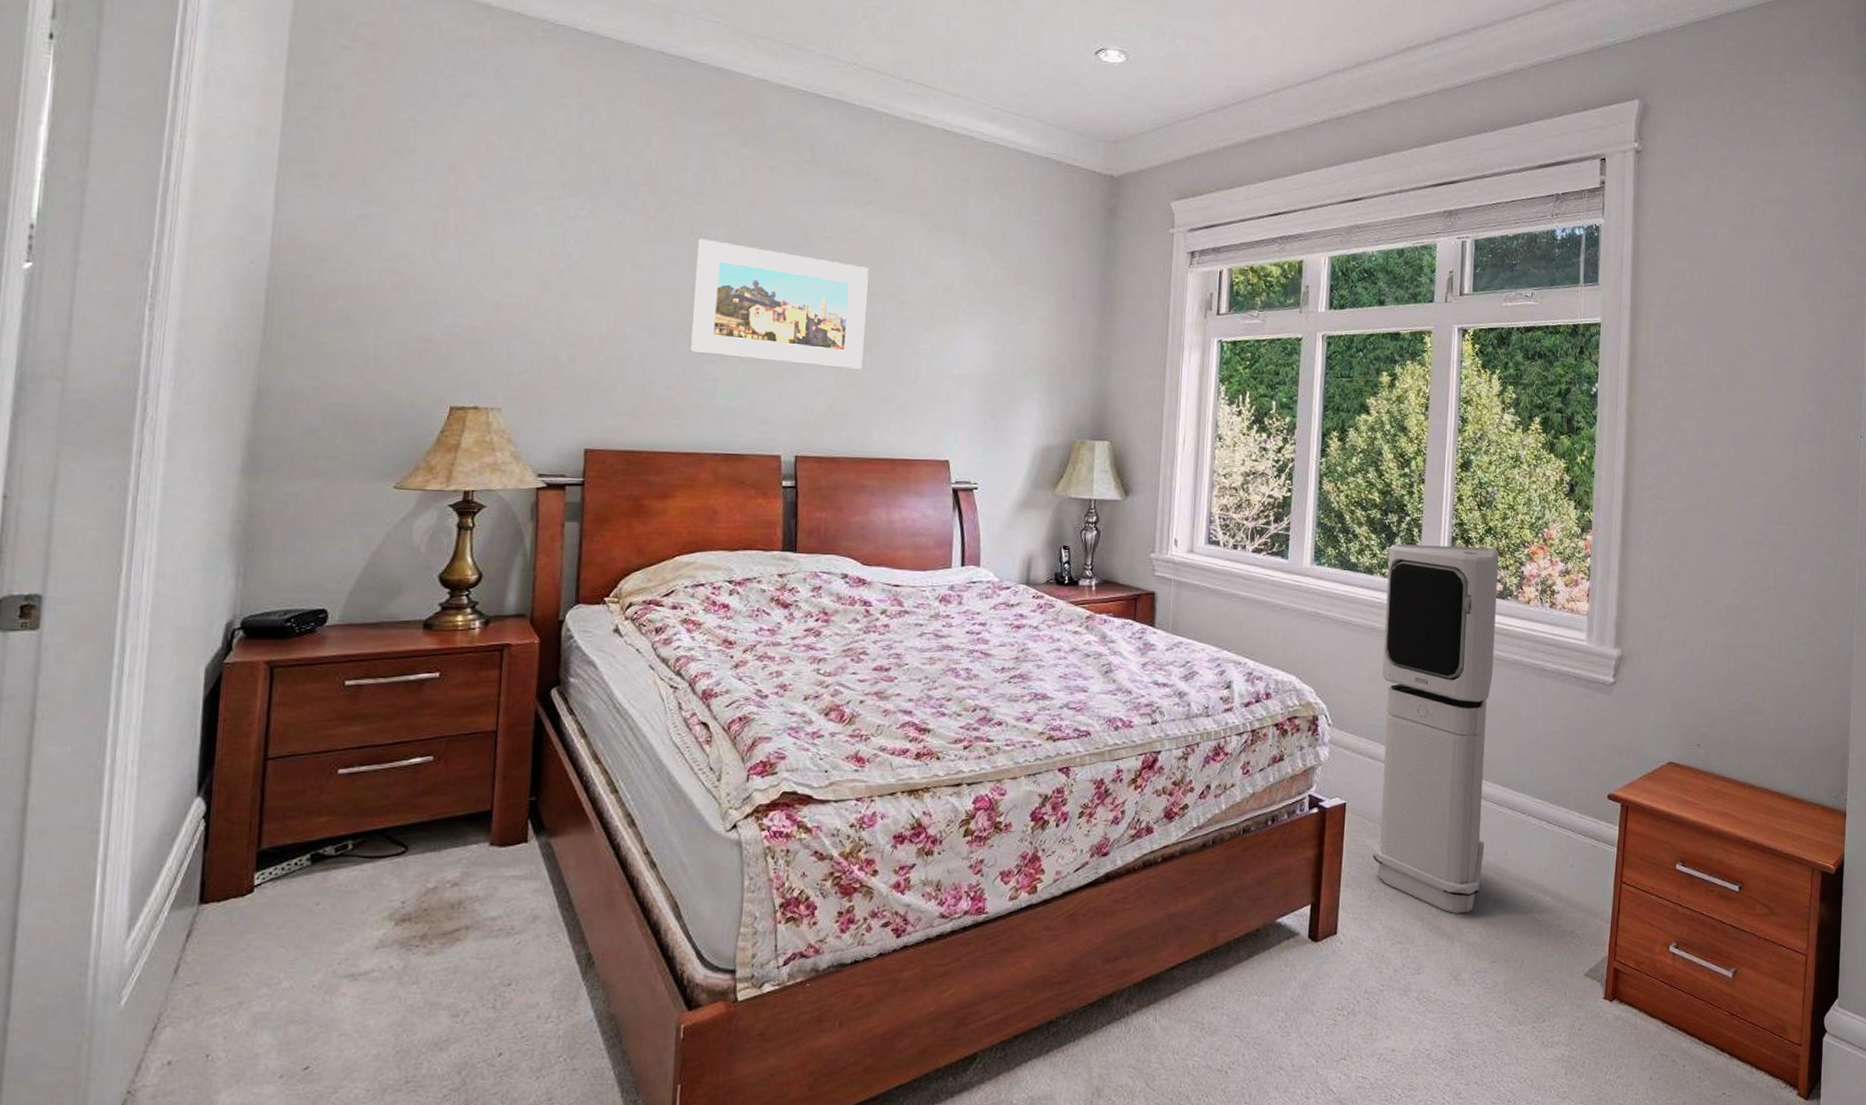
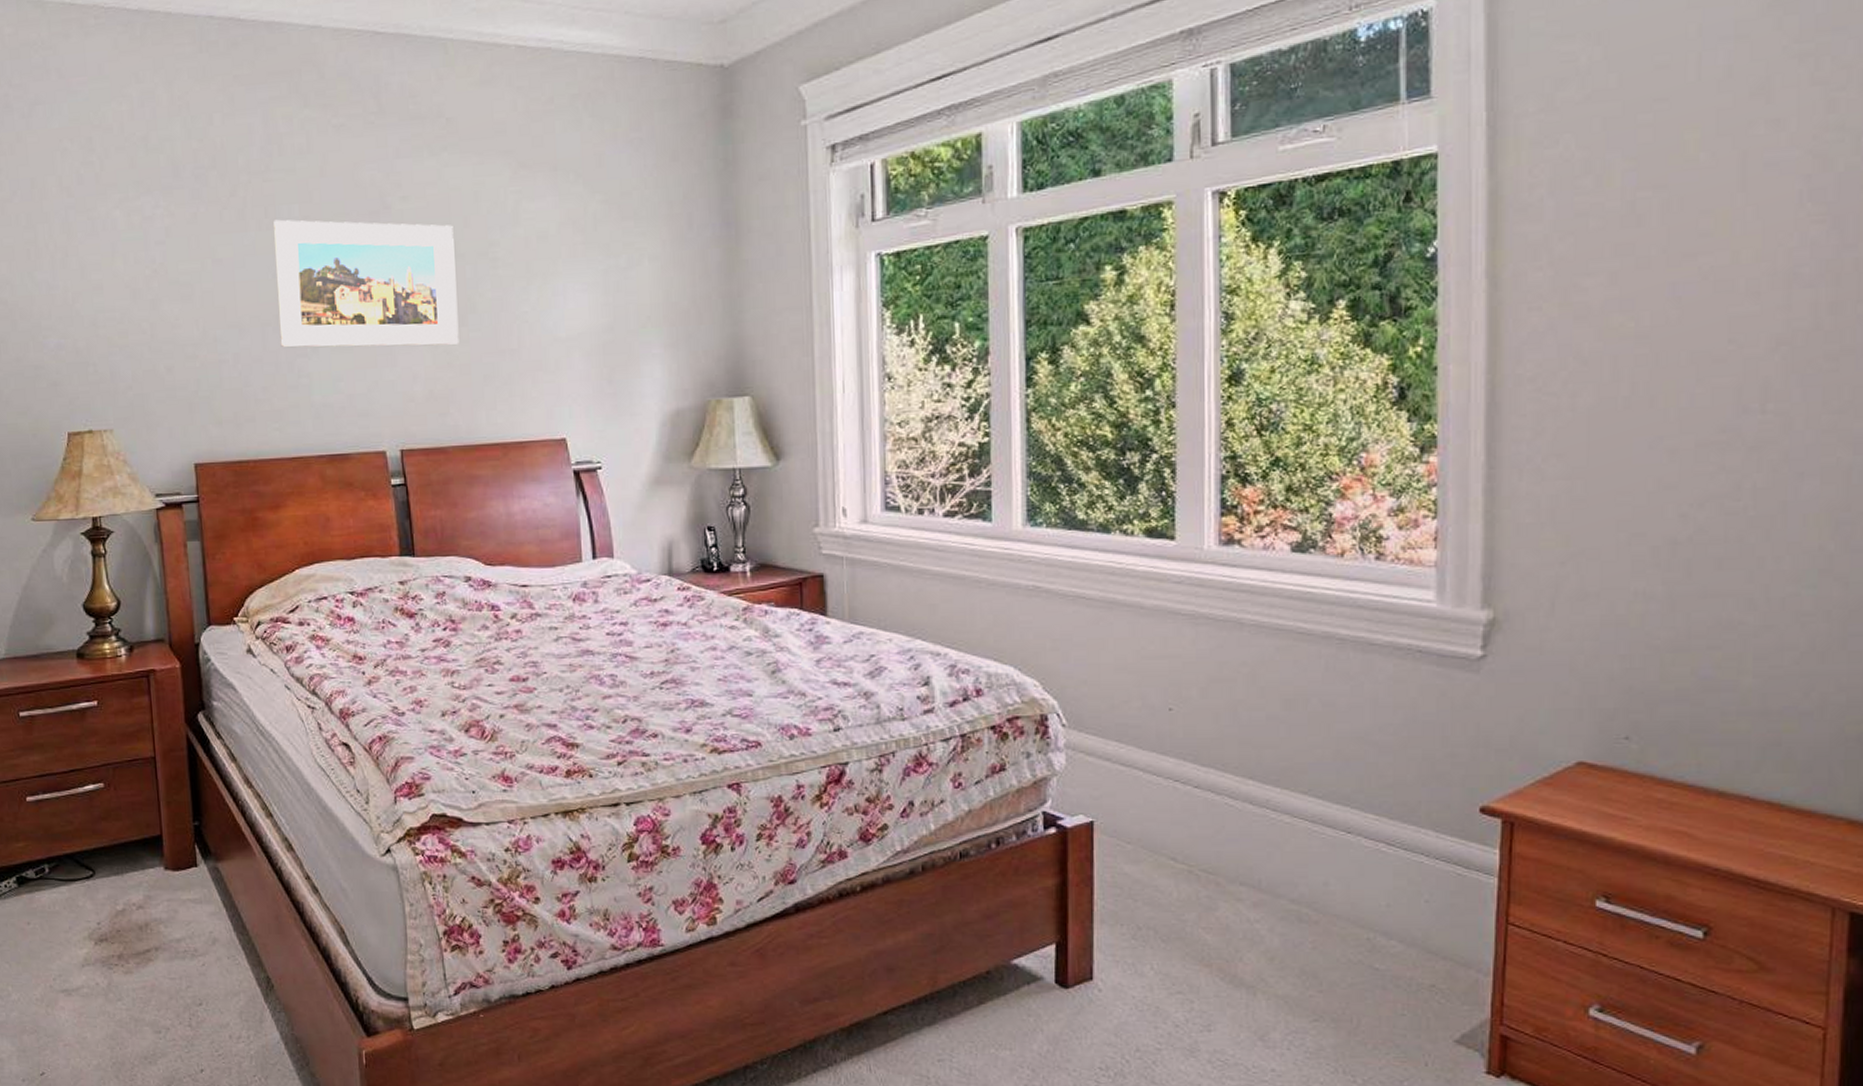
air purifier: present [1372,544,1499,913] -> none [1130,485,1294,959]

